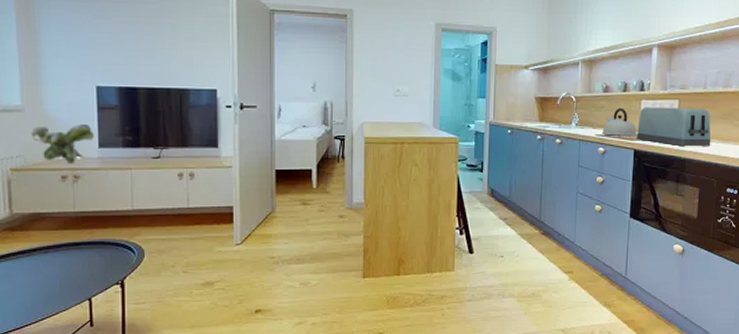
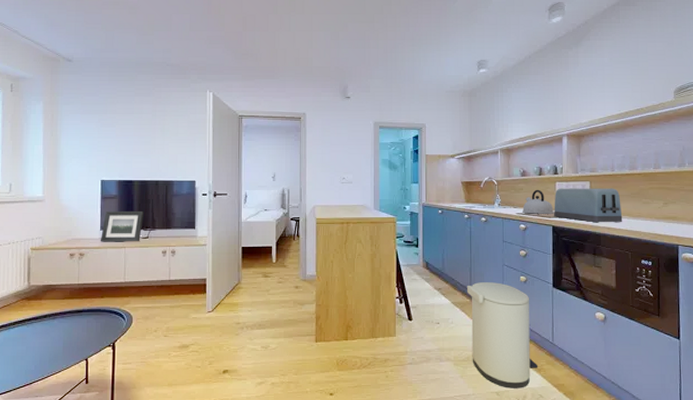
decorative plant: present [31,123,94,163] -> none [48,210,97,243]
picture frame: none [99,125,154,163] -> present [100,211,145,242]
pedal bin: none [536,212,609,325] -> present [467,282,539,388]

